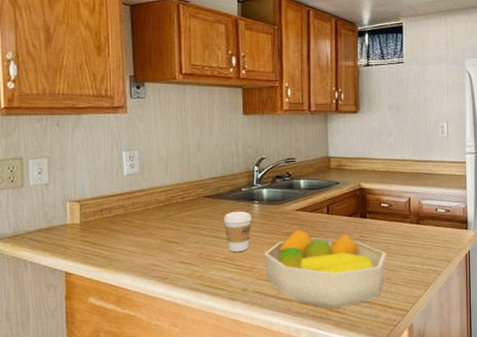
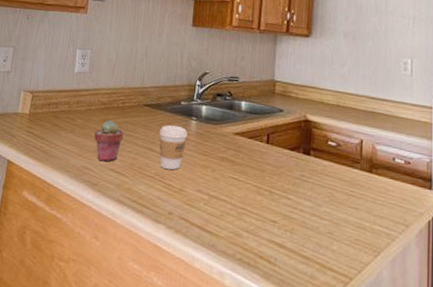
potted succulent: none [156,216,188,256] -> present [94,120,124,162]
fruit bowl: present [263,229,386,308] -> none [194,155,330,257]

